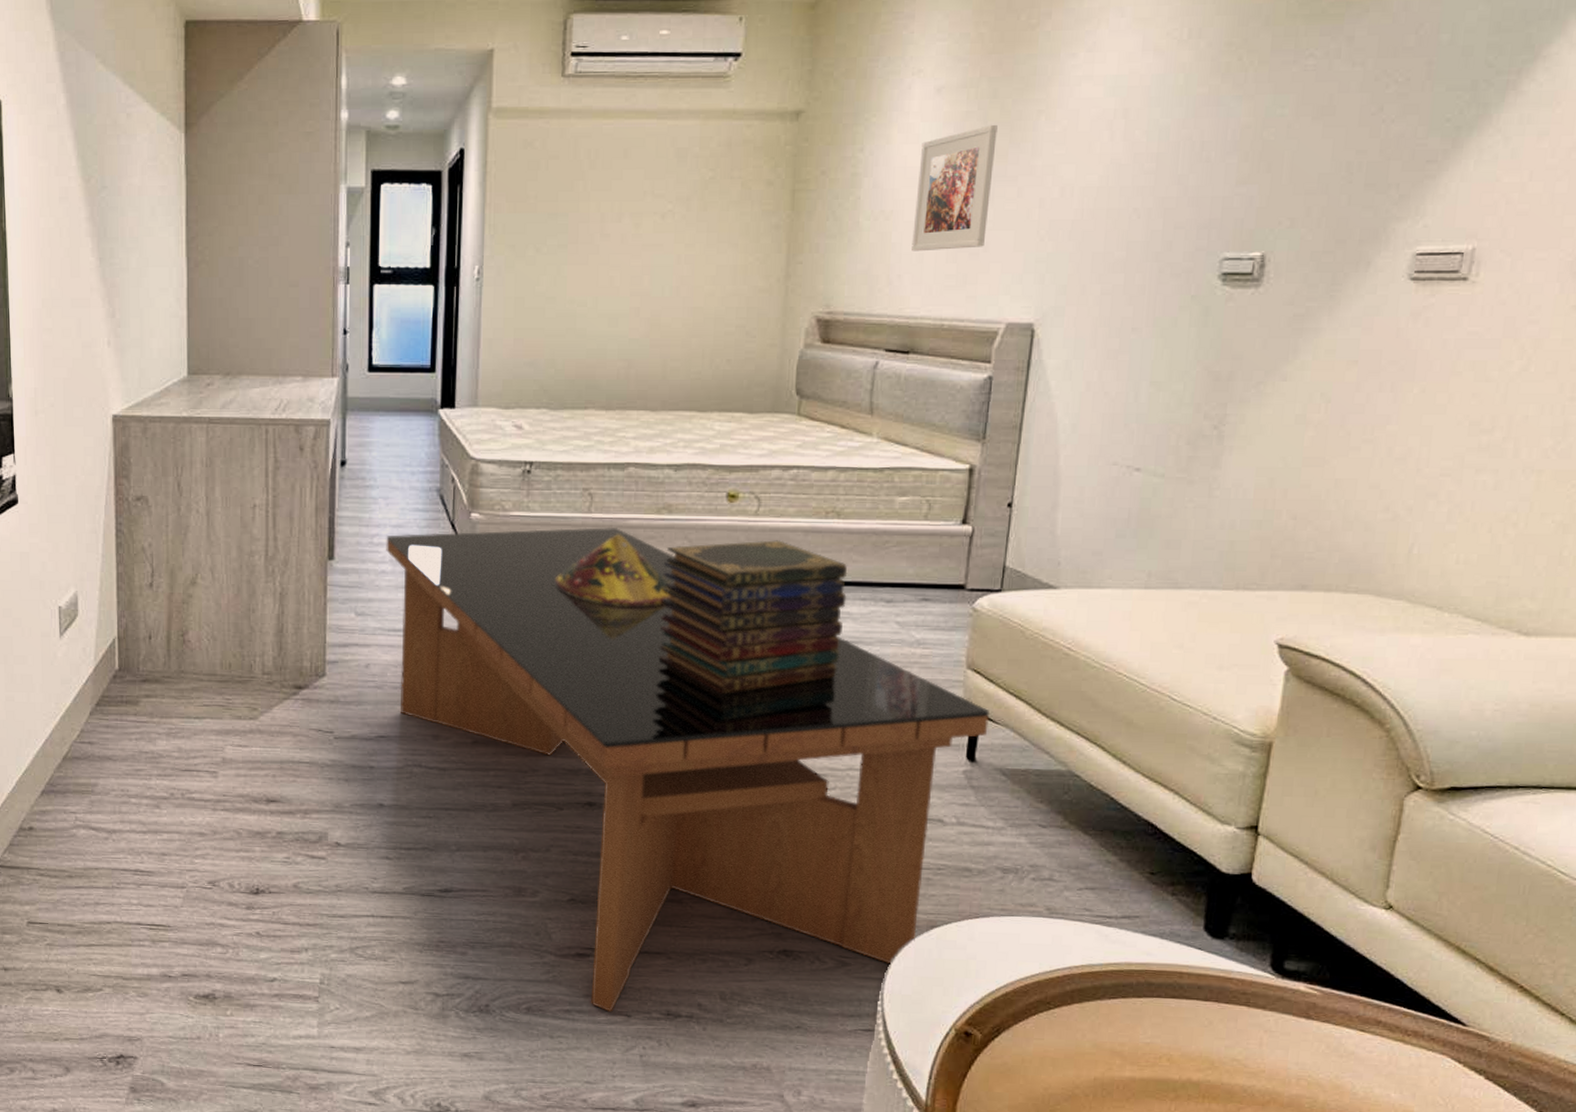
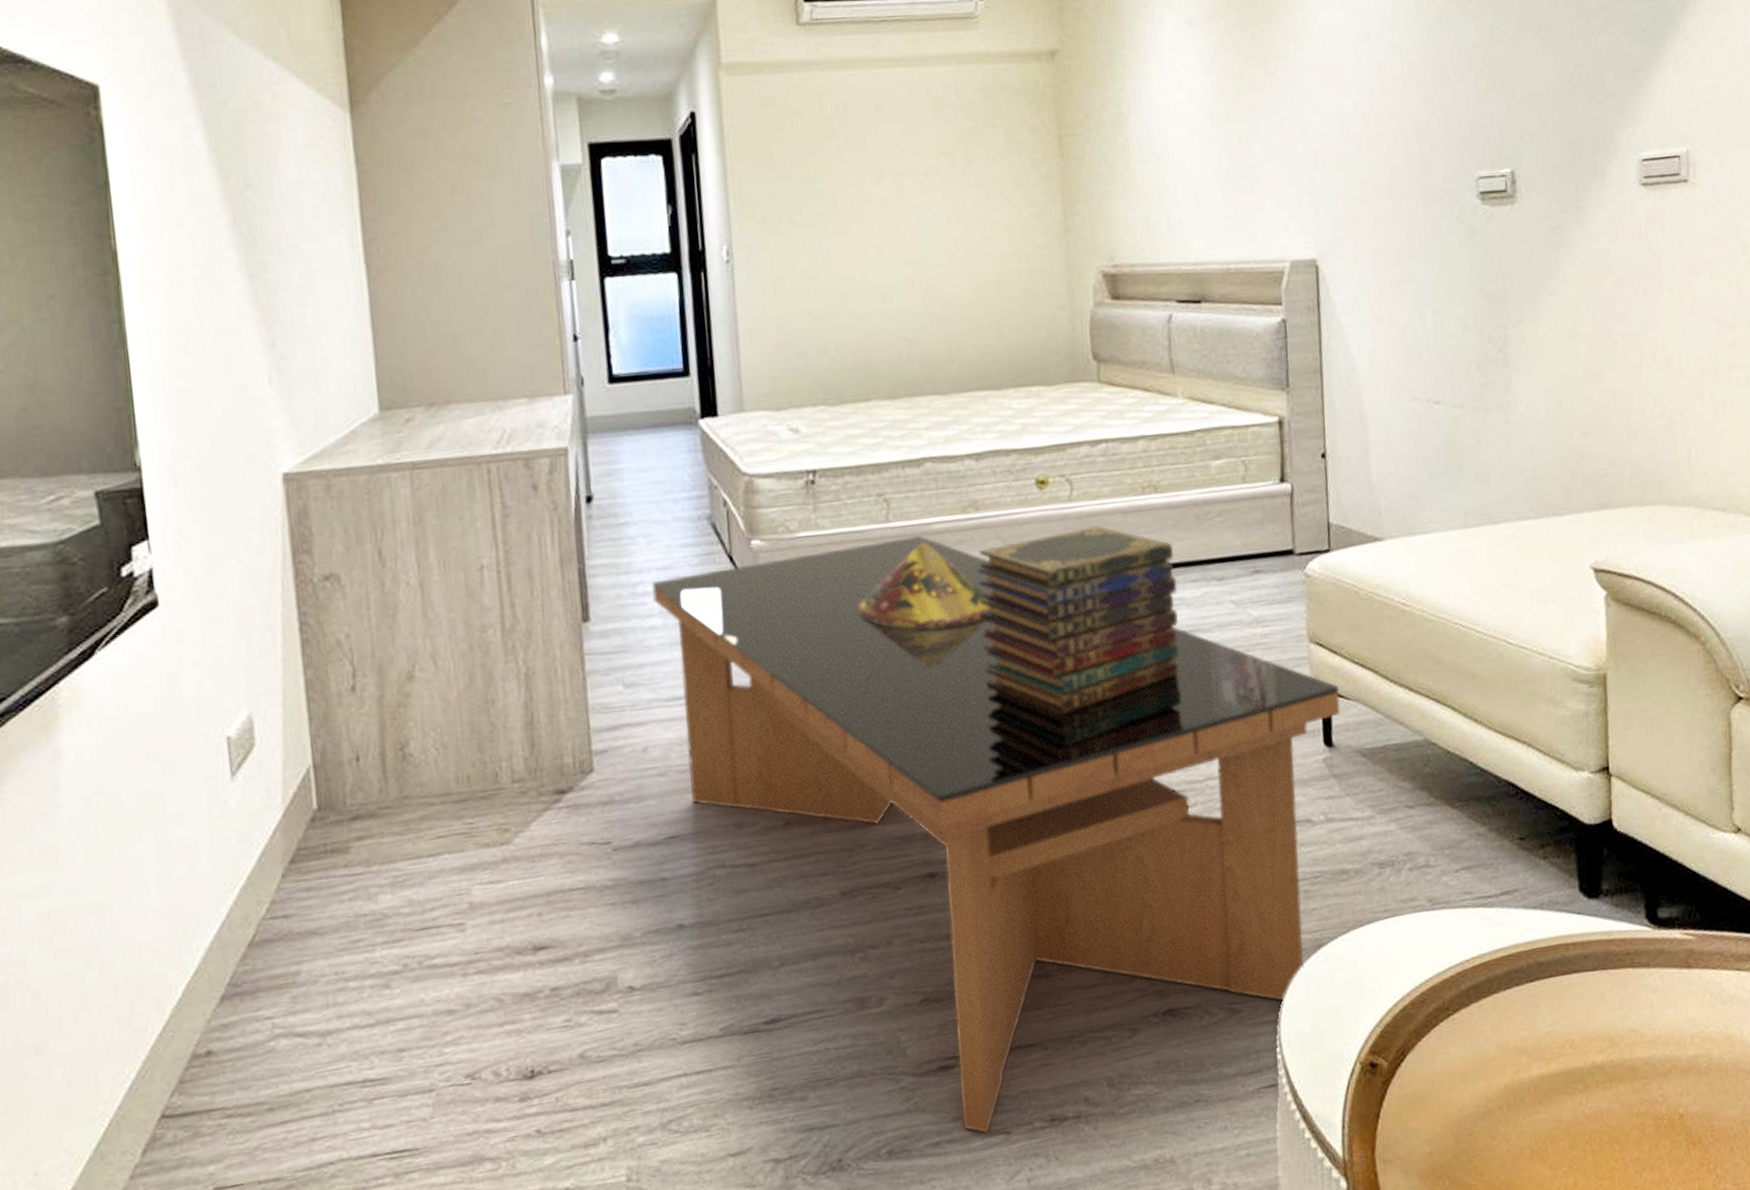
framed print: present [912,124,997,252] -> none [1181,54,1257,193]

